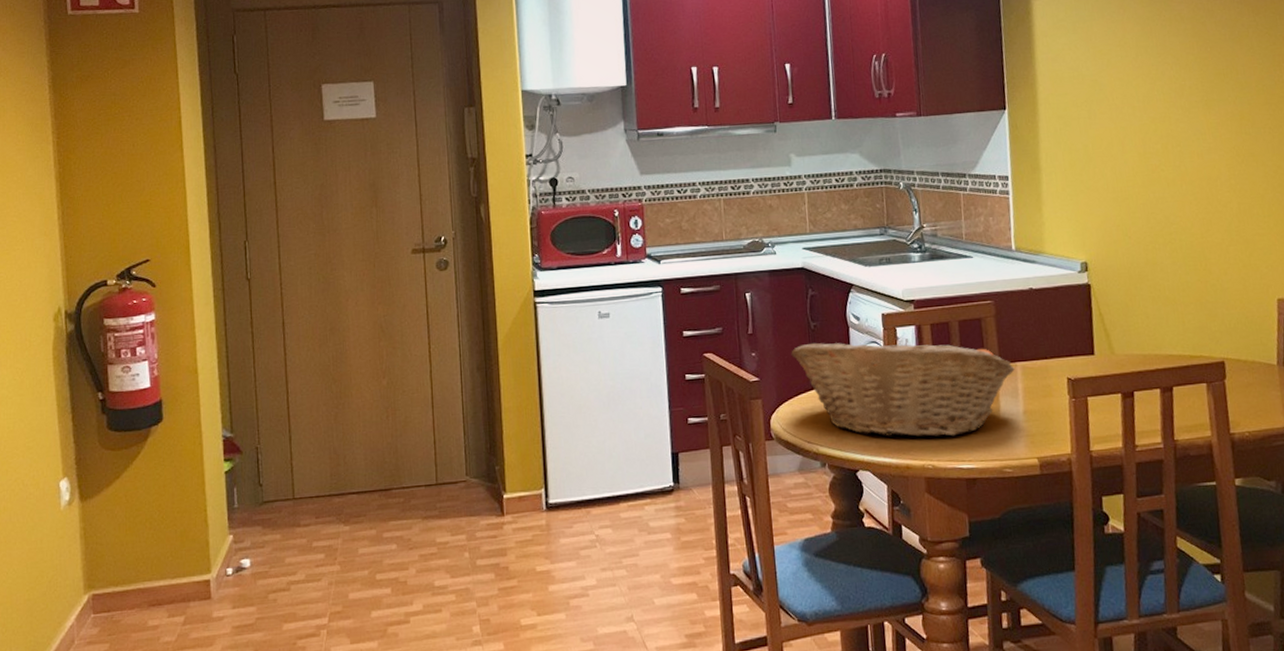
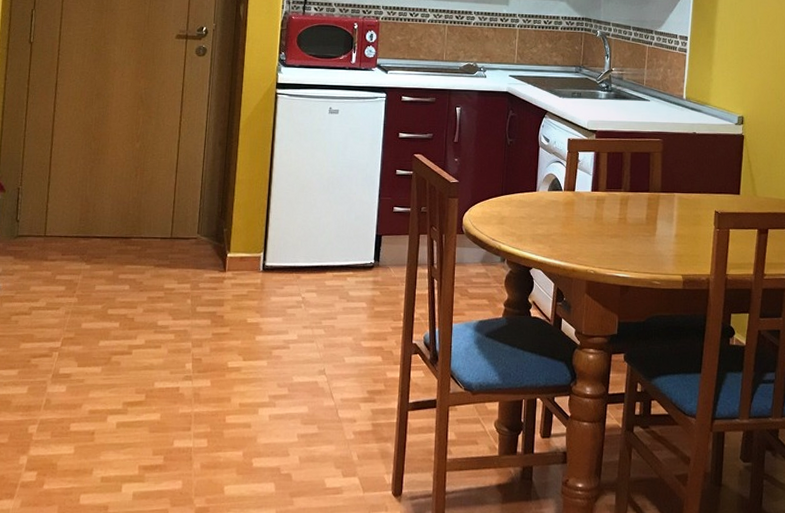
fruit basket: present [791,339,1015,438] -> none [488,156,673,249]

